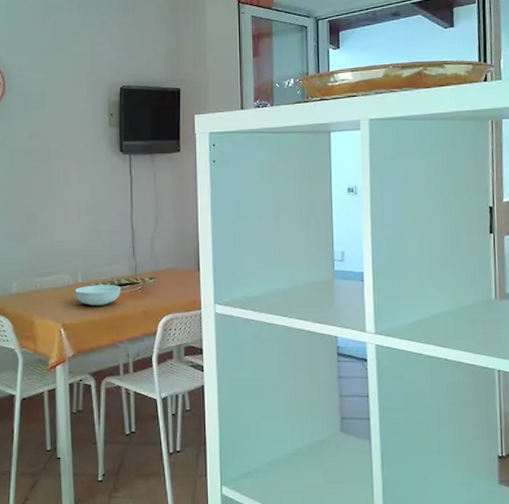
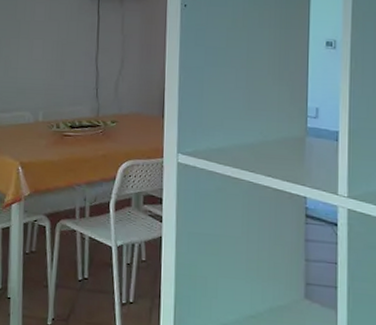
serving bowl: present [74,285,121,305] -> none [34,124,82,146]

